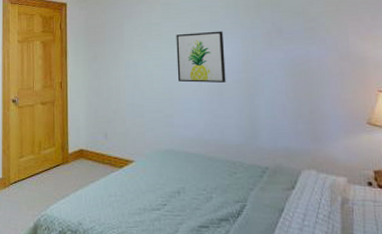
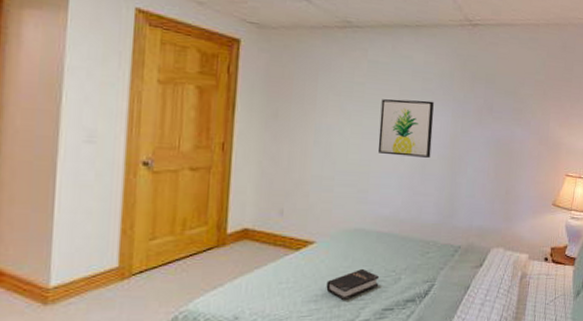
hardback book: none [147,186,193,216] -> present [326,268,380,301]

